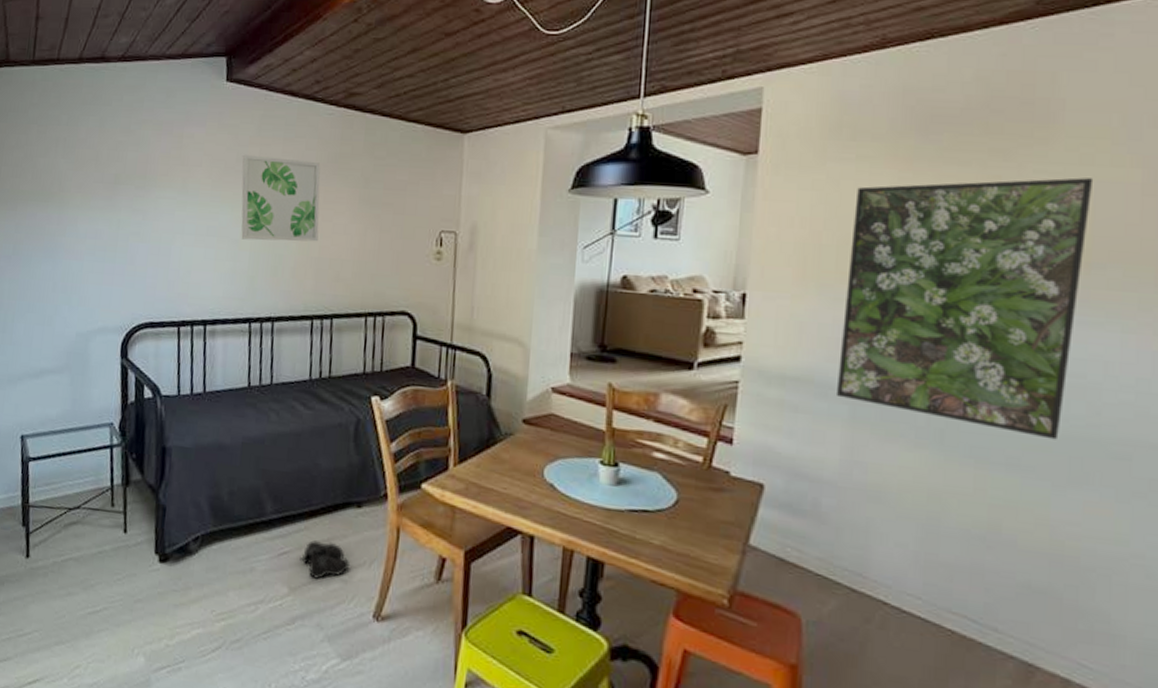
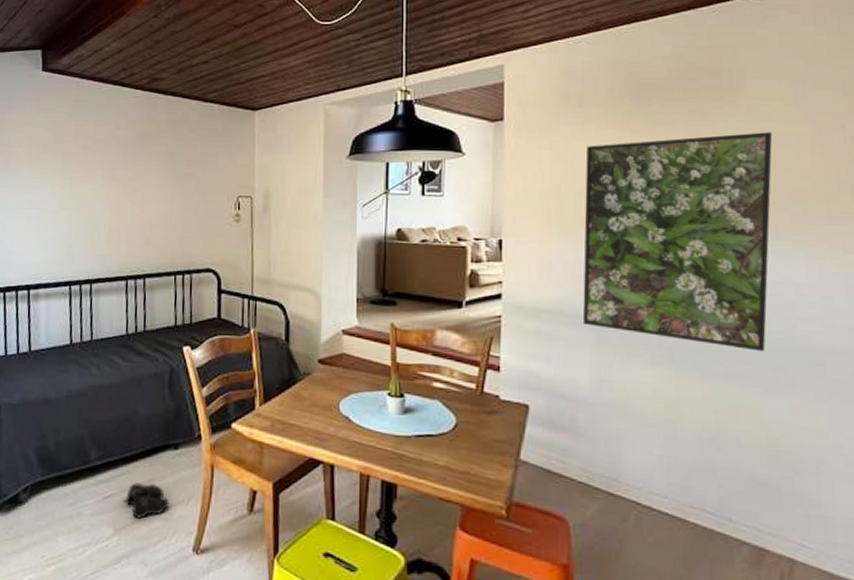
wall art: present [241,154,321,242] -> none [58,135,130,211]

